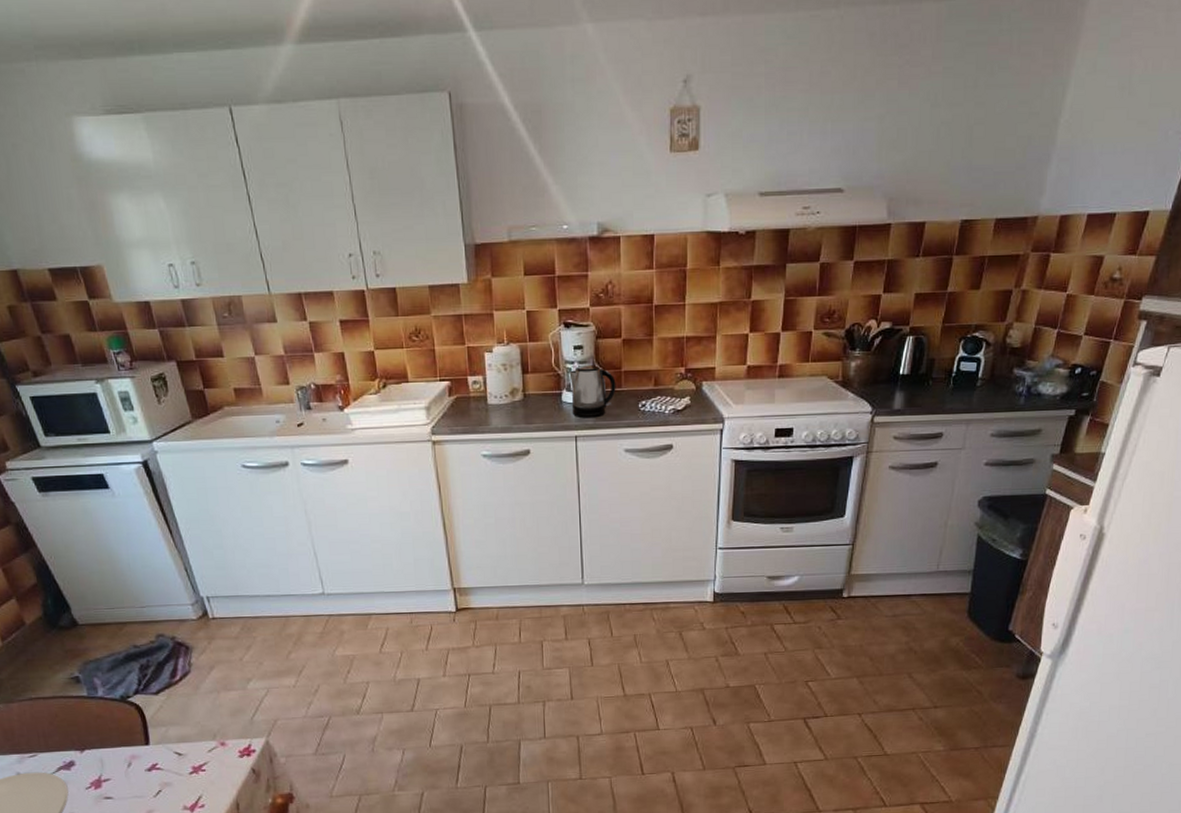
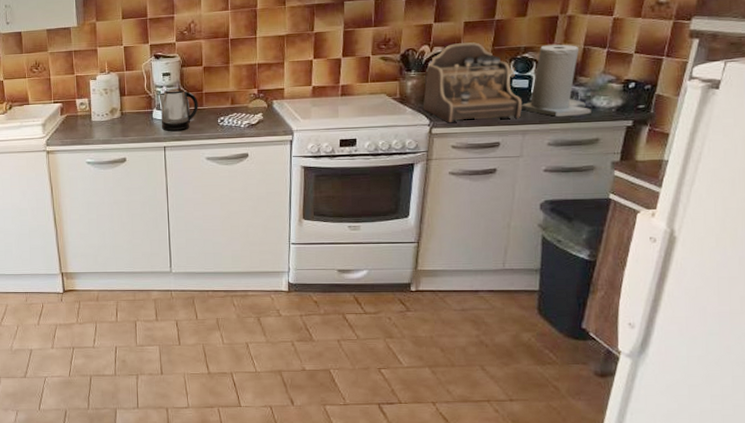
spice rack: none [866,318,969,411] -> present [423,42,523,123]
paper towel: none [966,323,1036,404] -> present [520,44,591,117]

